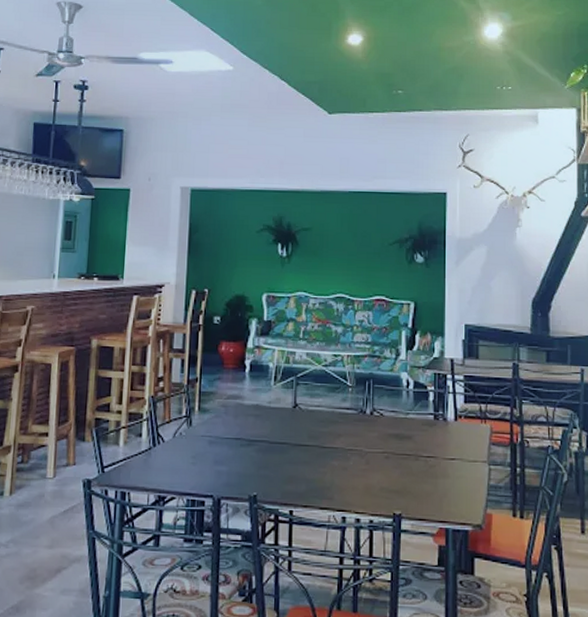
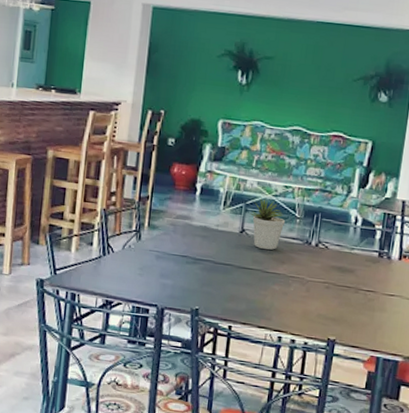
potted plant: none [302,368,338,424] -> present [250,197,286,250]

